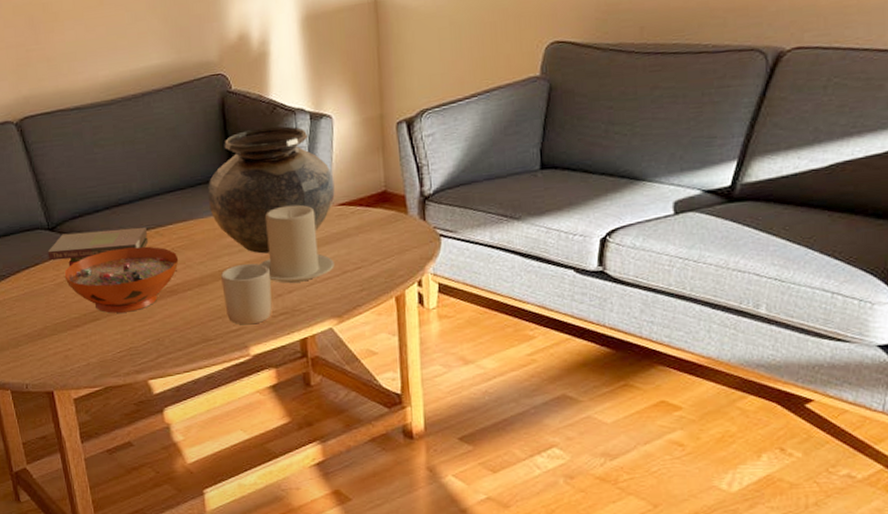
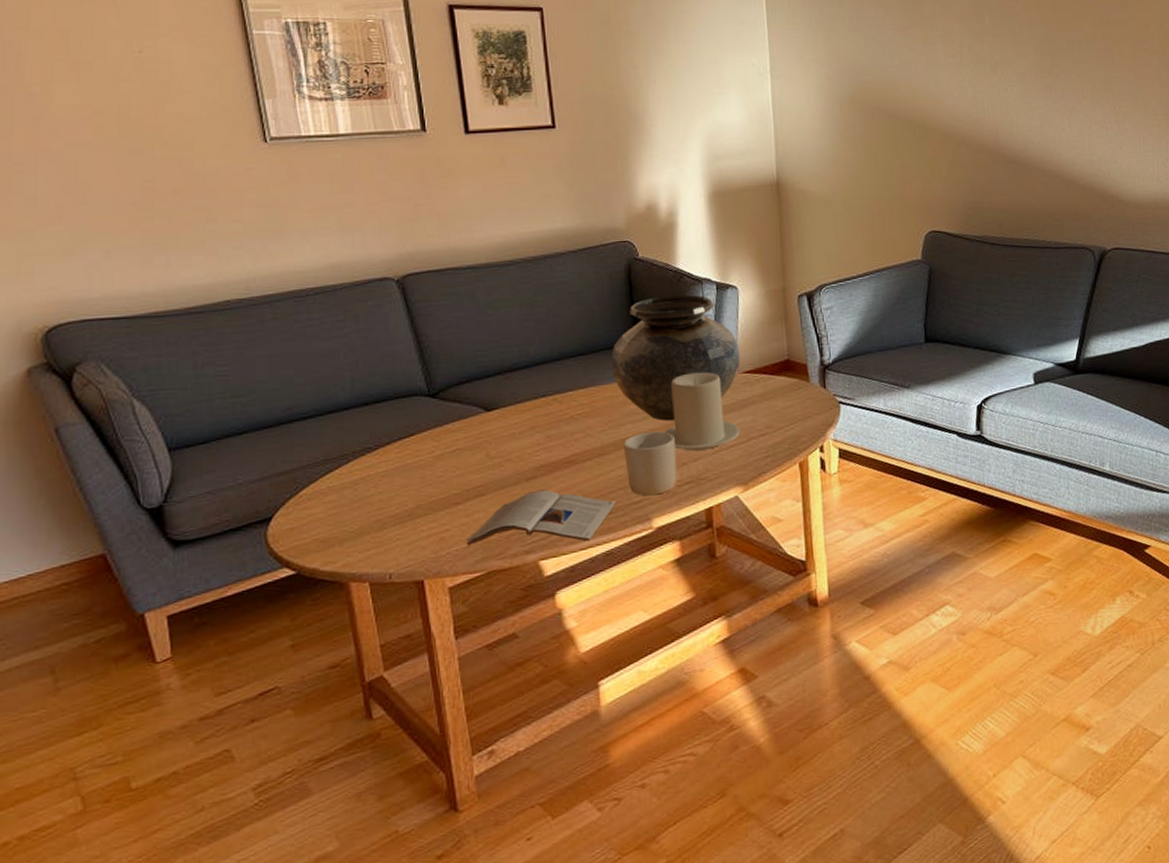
books: present [47,227,149,267] -> none [426,393,545,437]
decorative bowl: present [64,246,179,313] -> none [445,414,578,488]
magazine: none [86,317,216,365] -> present [466,490,617,545]

